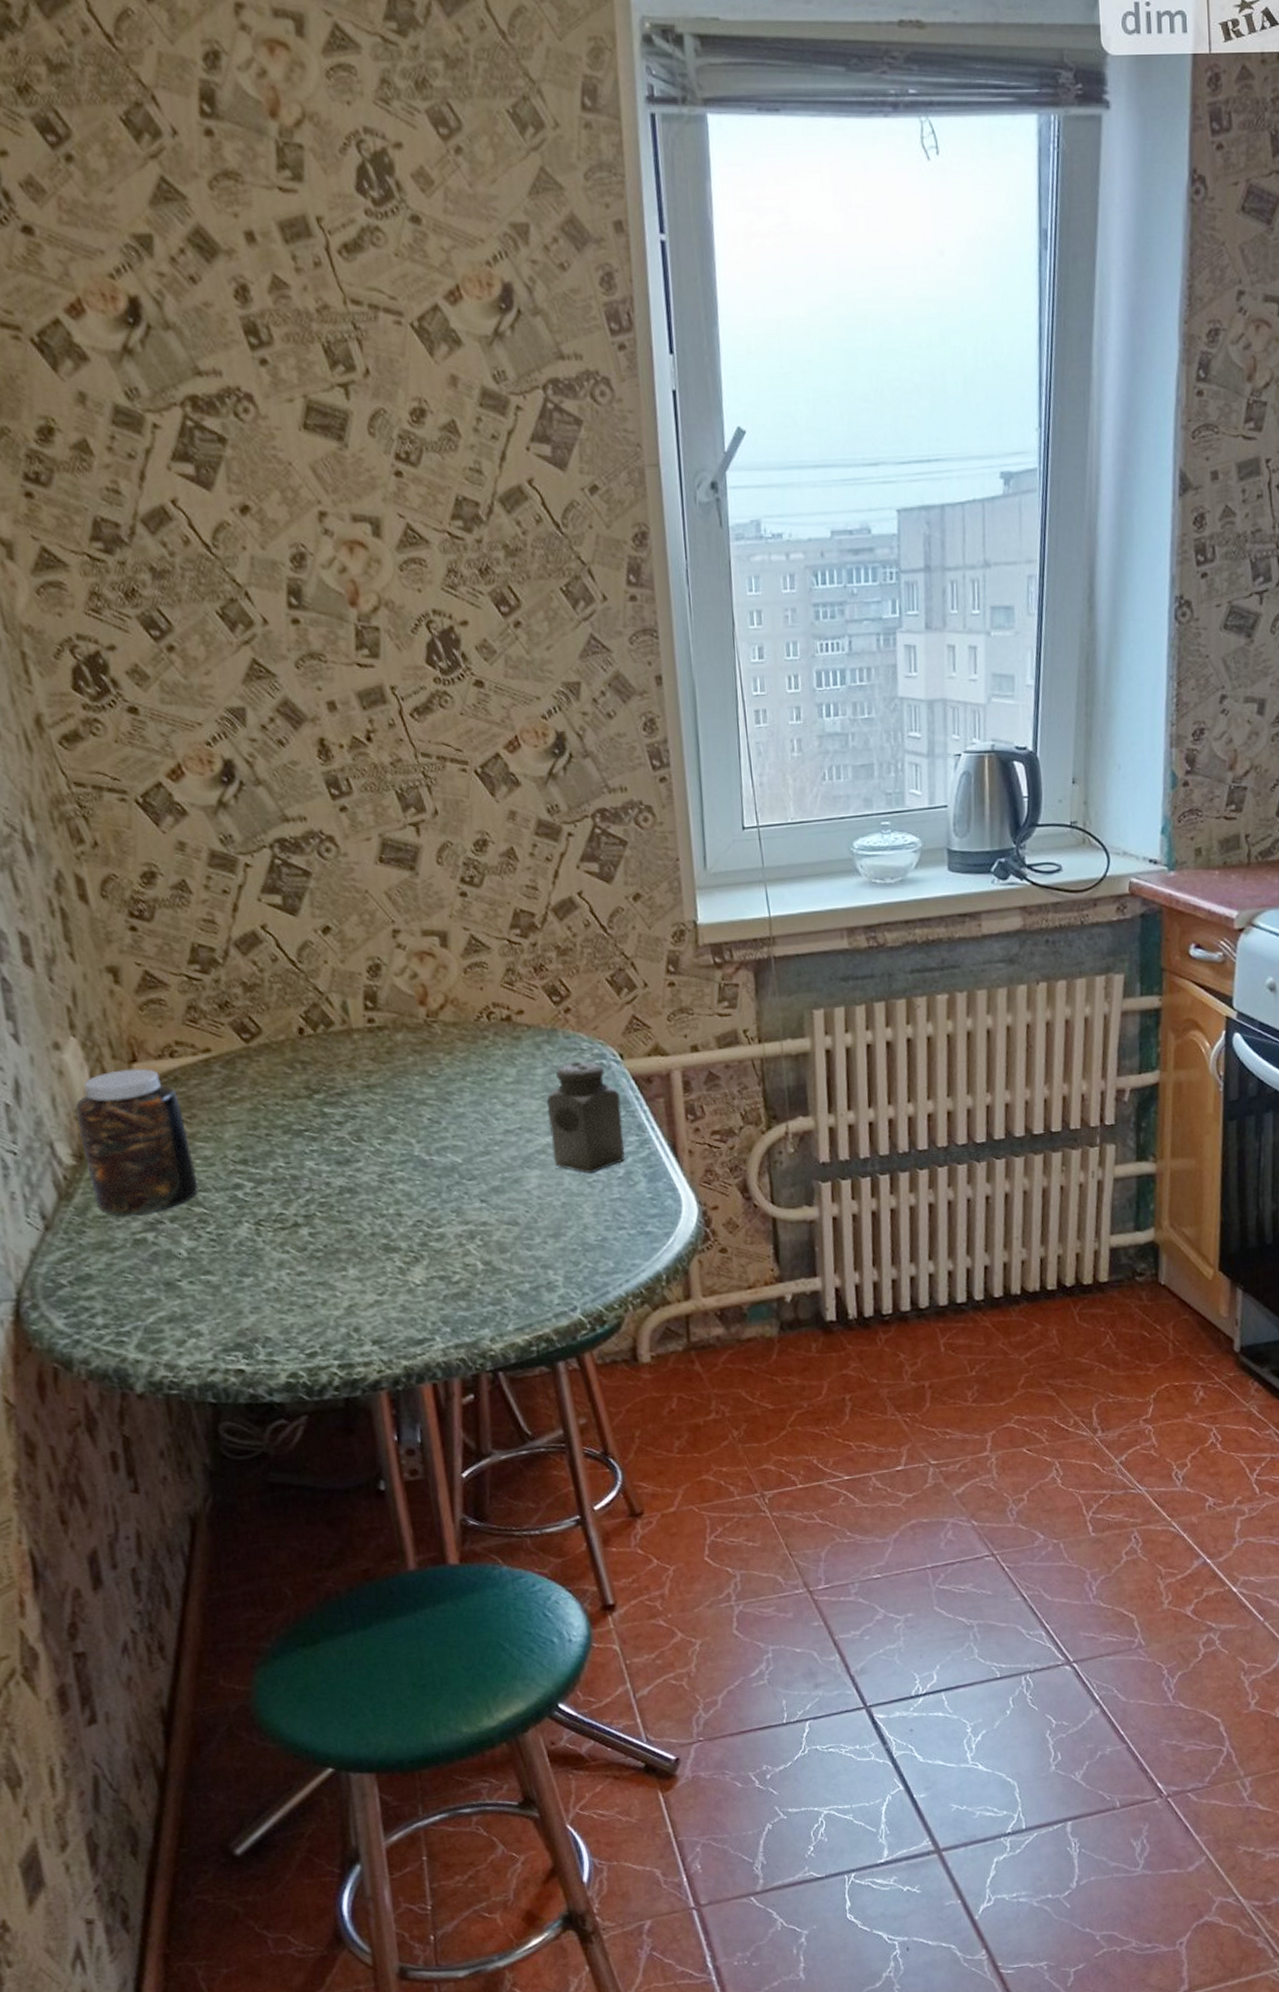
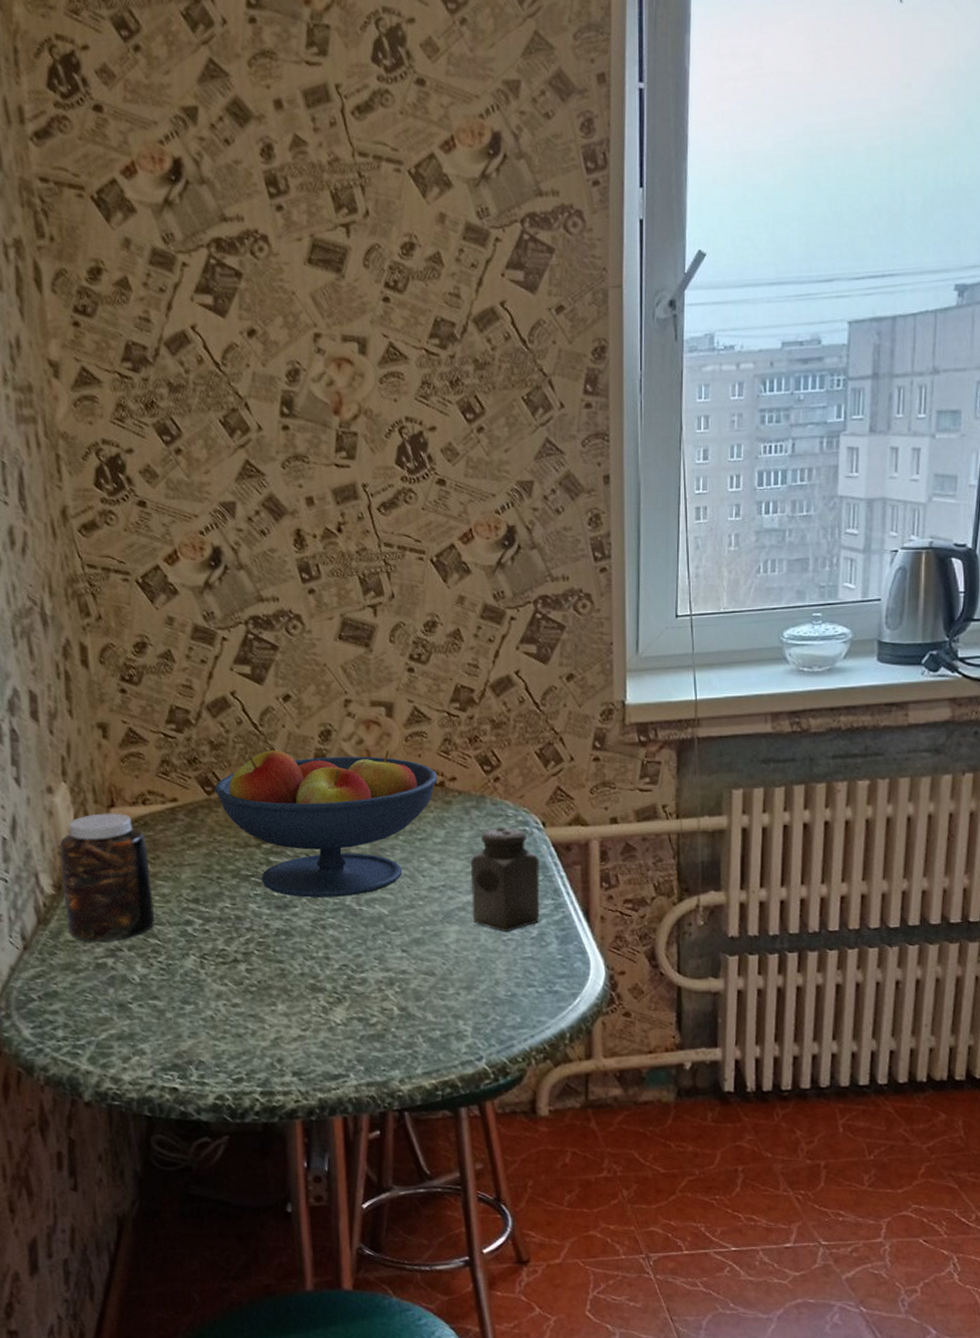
fruit bowl: none [253,983,504,1151] -> present [215,750,438,898]

